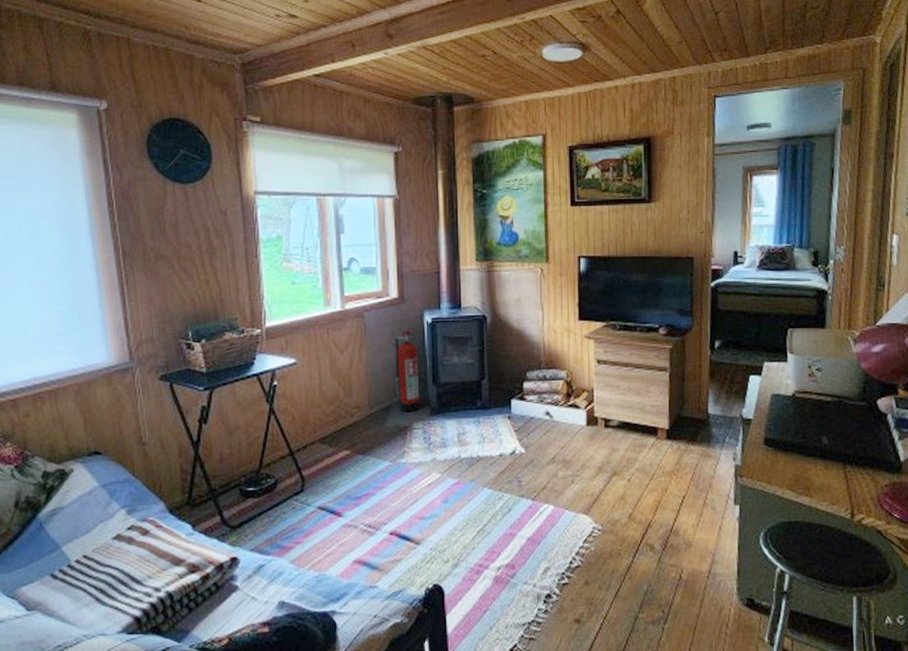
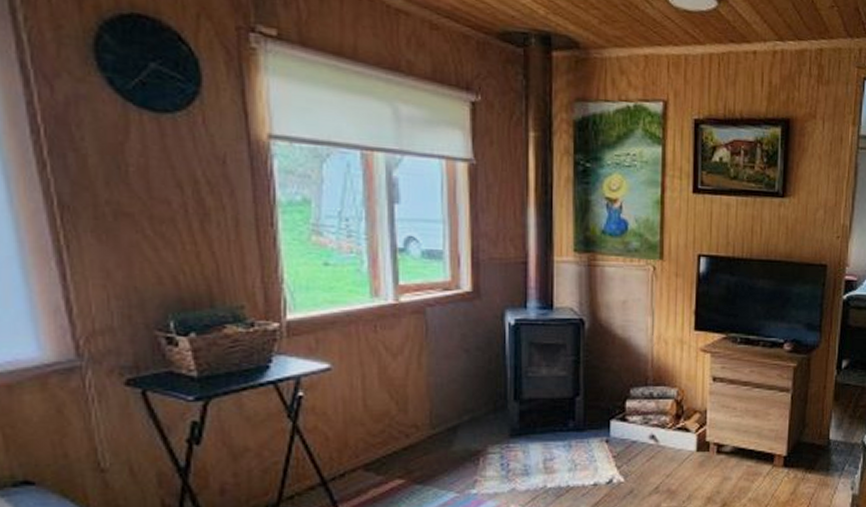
fire extinguisher: present [395,329,420,412] -> none [466,332,497,434]

